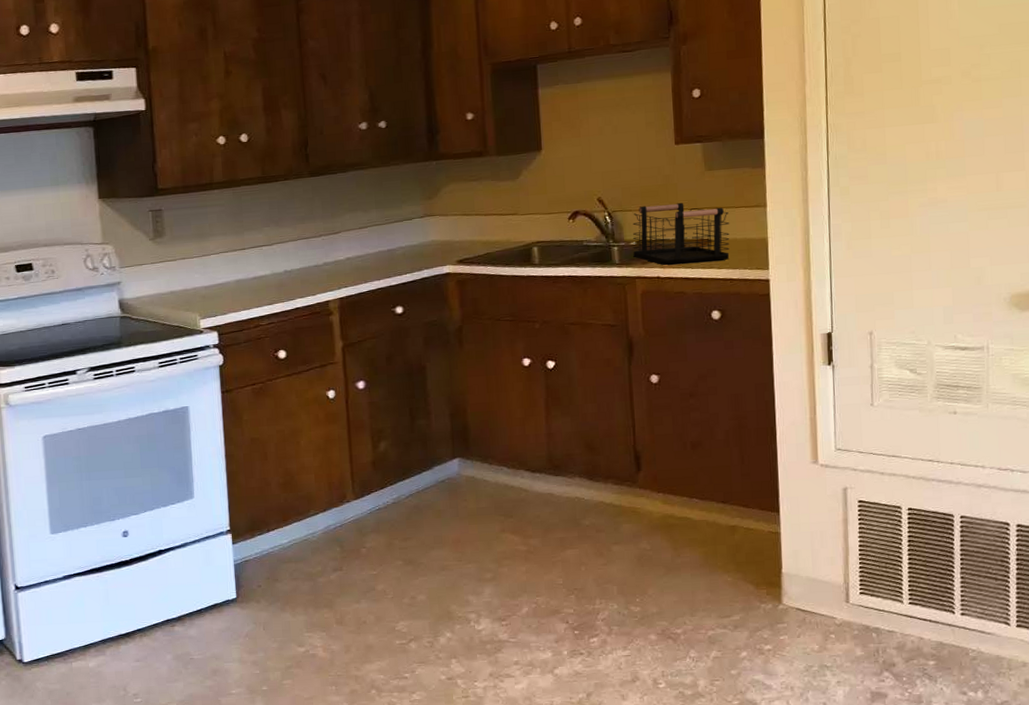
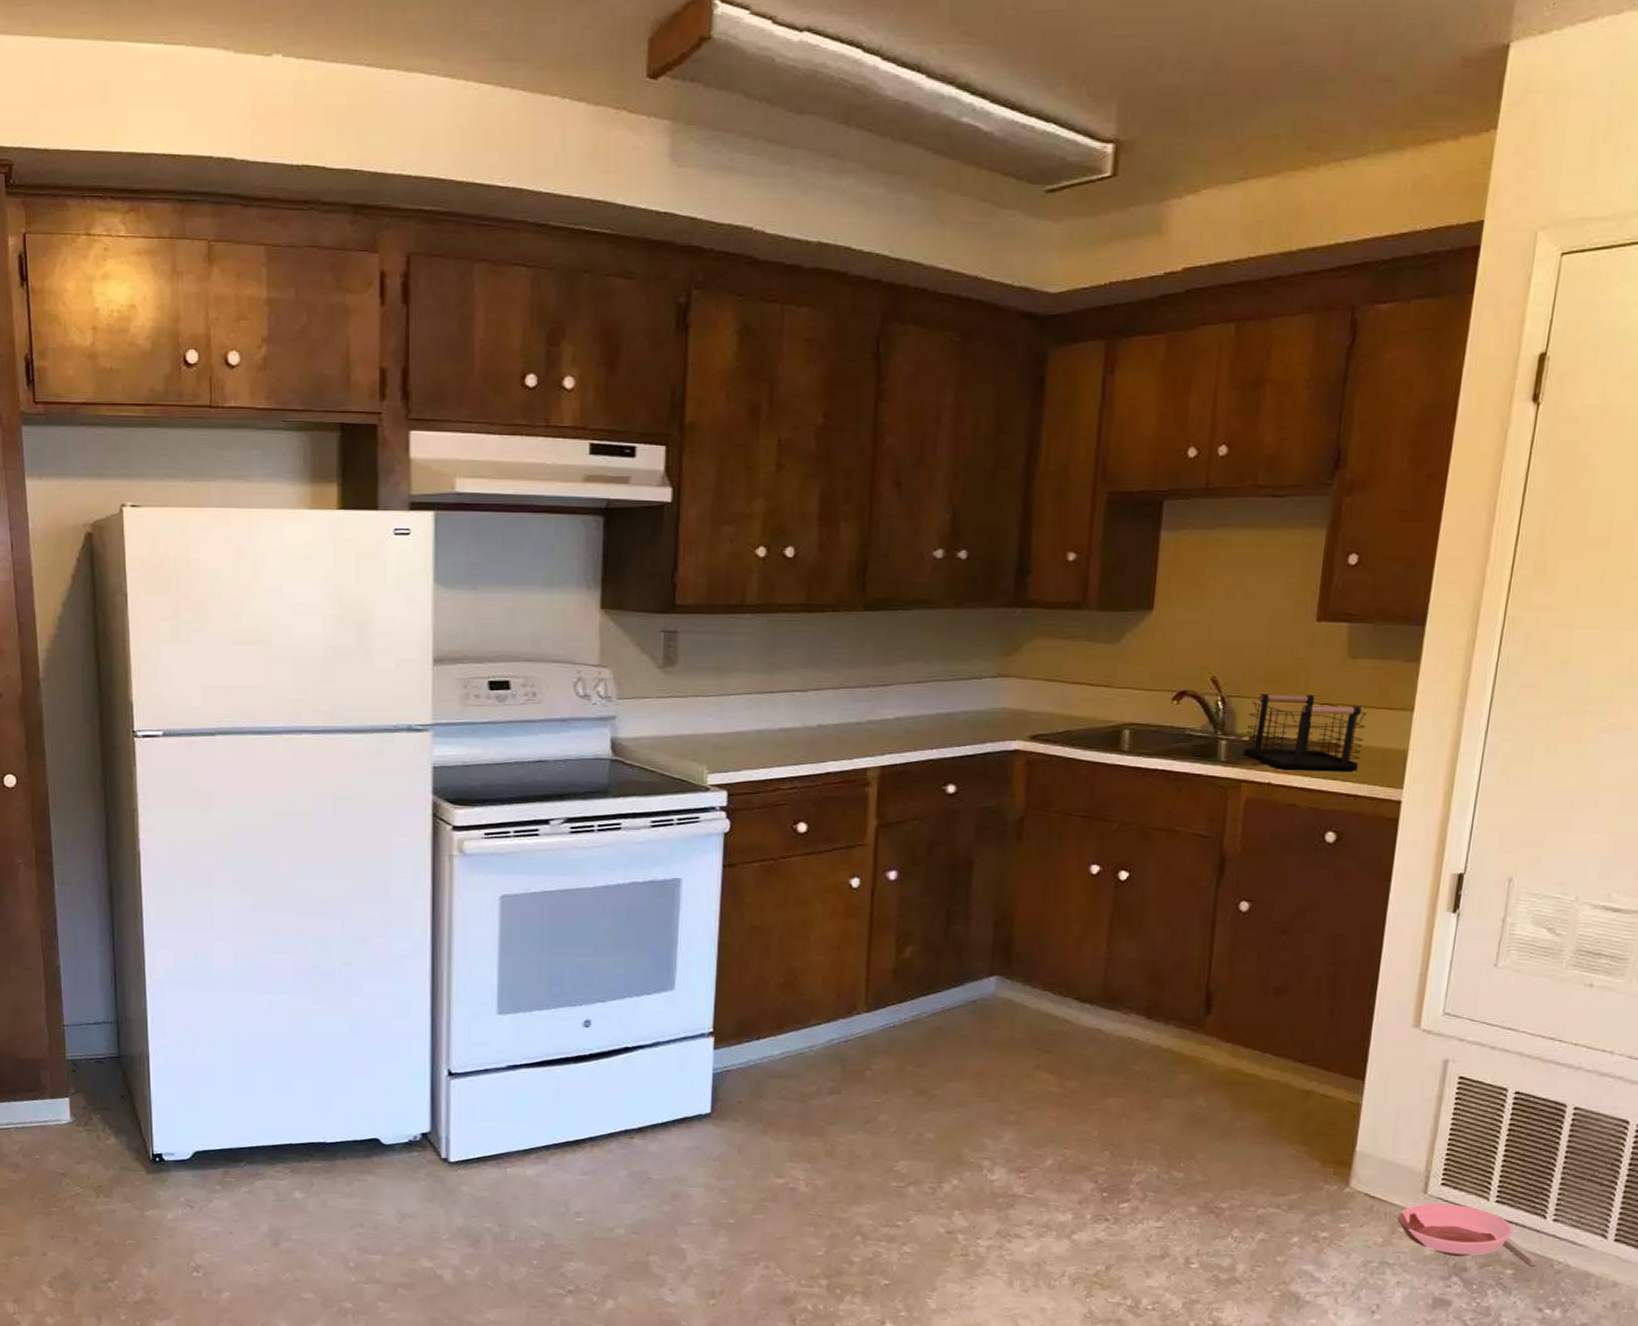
pet bowl: none [828,609,955,656] -> present [1397,1203,1539,1267]

